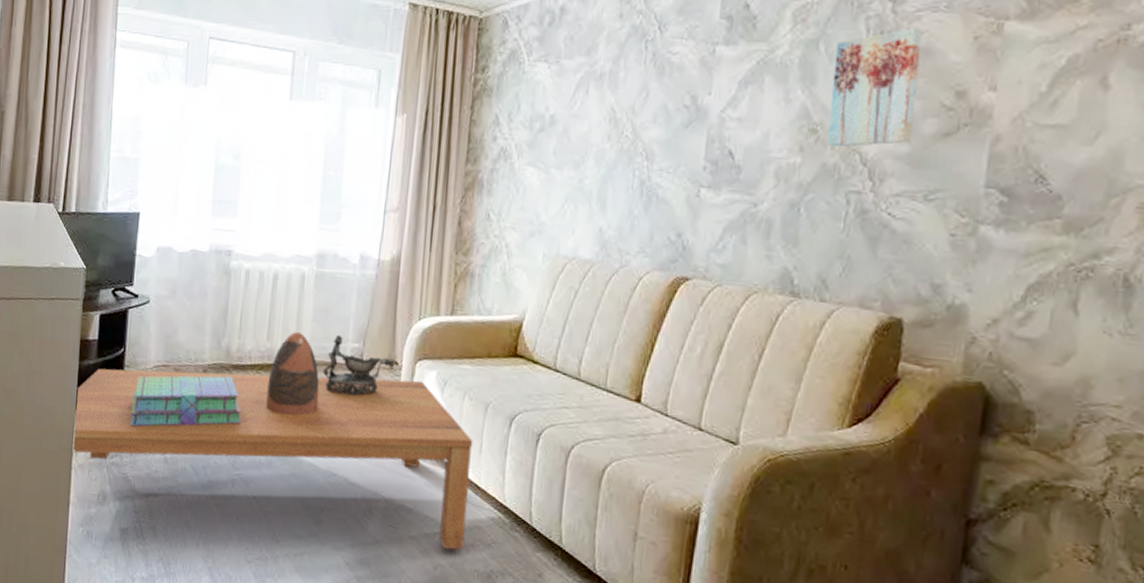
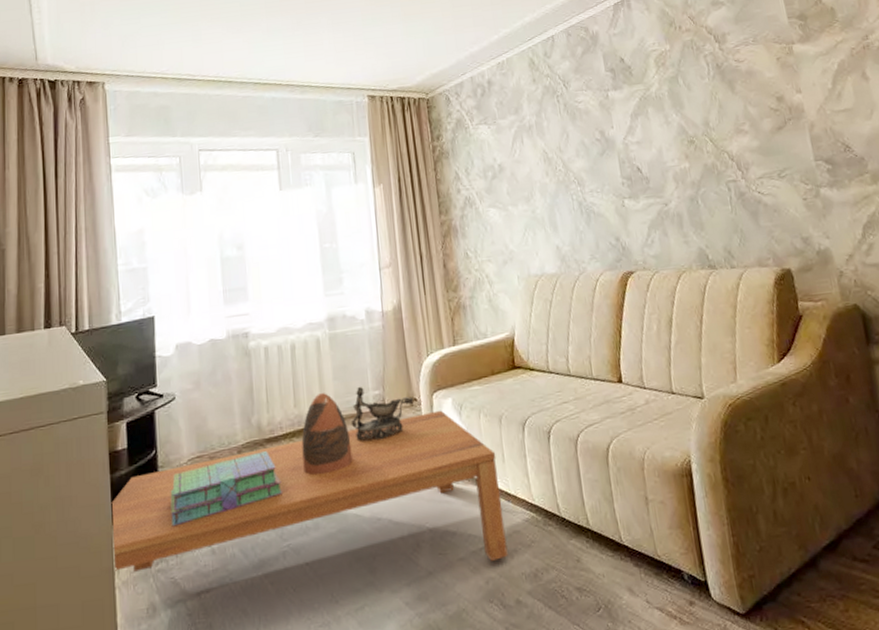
wall art: present [827,27,923,148] -> none [689,57,758,152]

